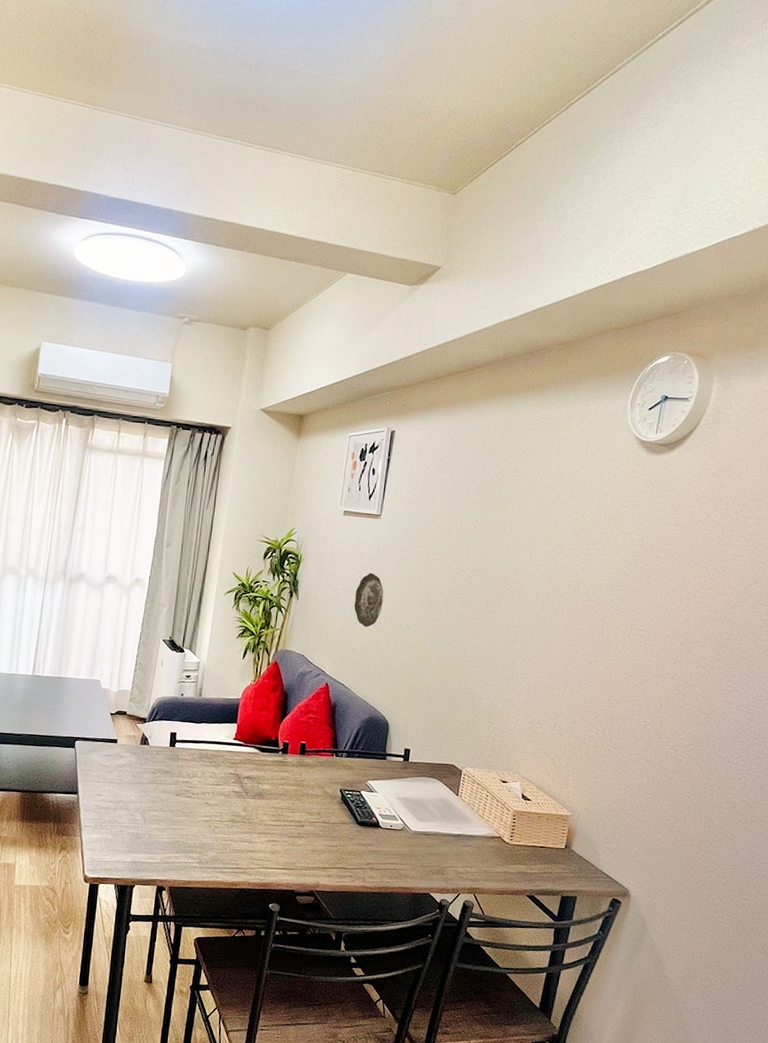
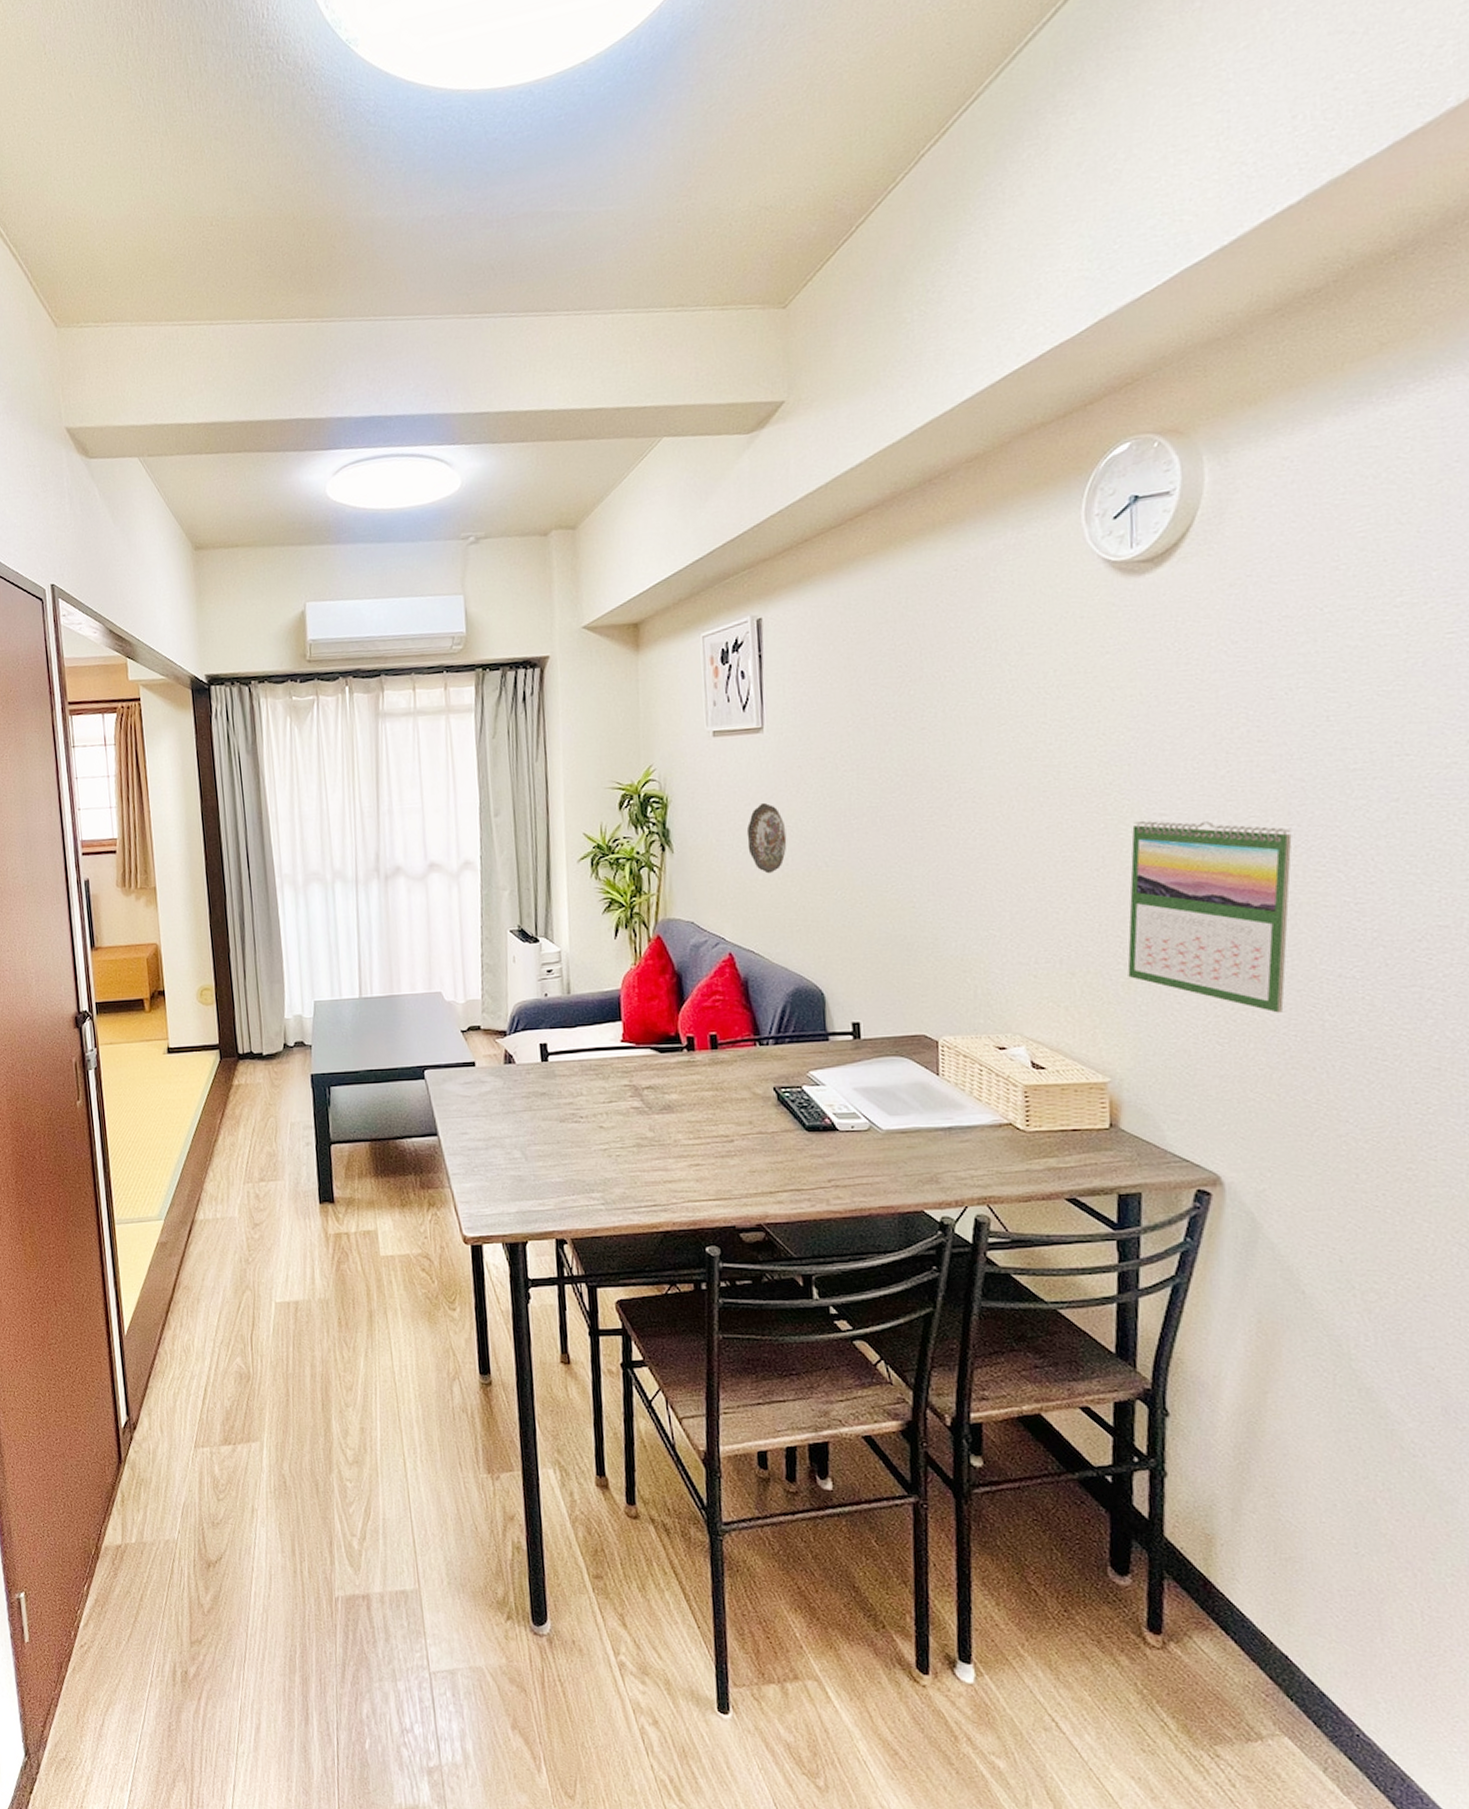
calendar: none [597,632,719,782] -> present [1127,820,1292,1013]

